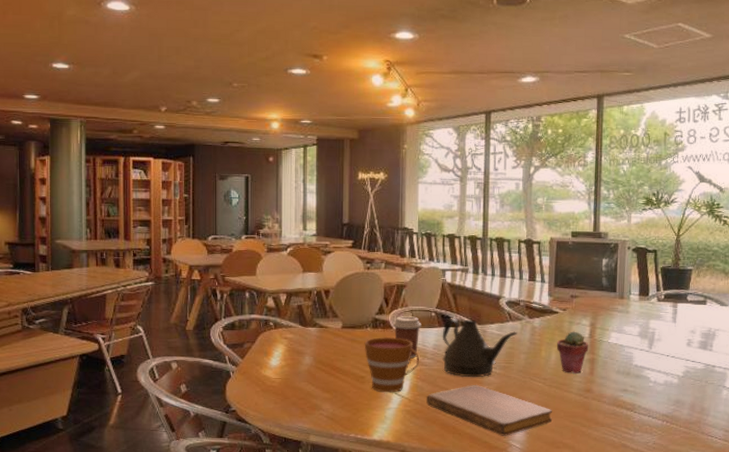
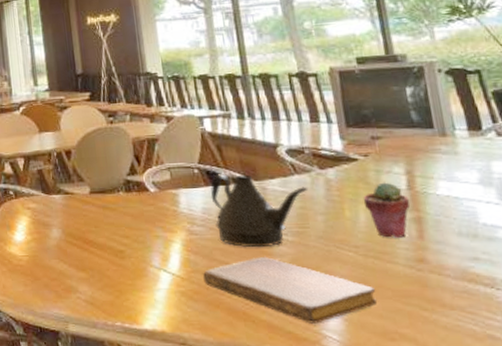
cup: present [364,336,420,393] -> none [118,201,188,270]
coffee cup: present [392,316,422,358] -> none [148,175,184,226]

